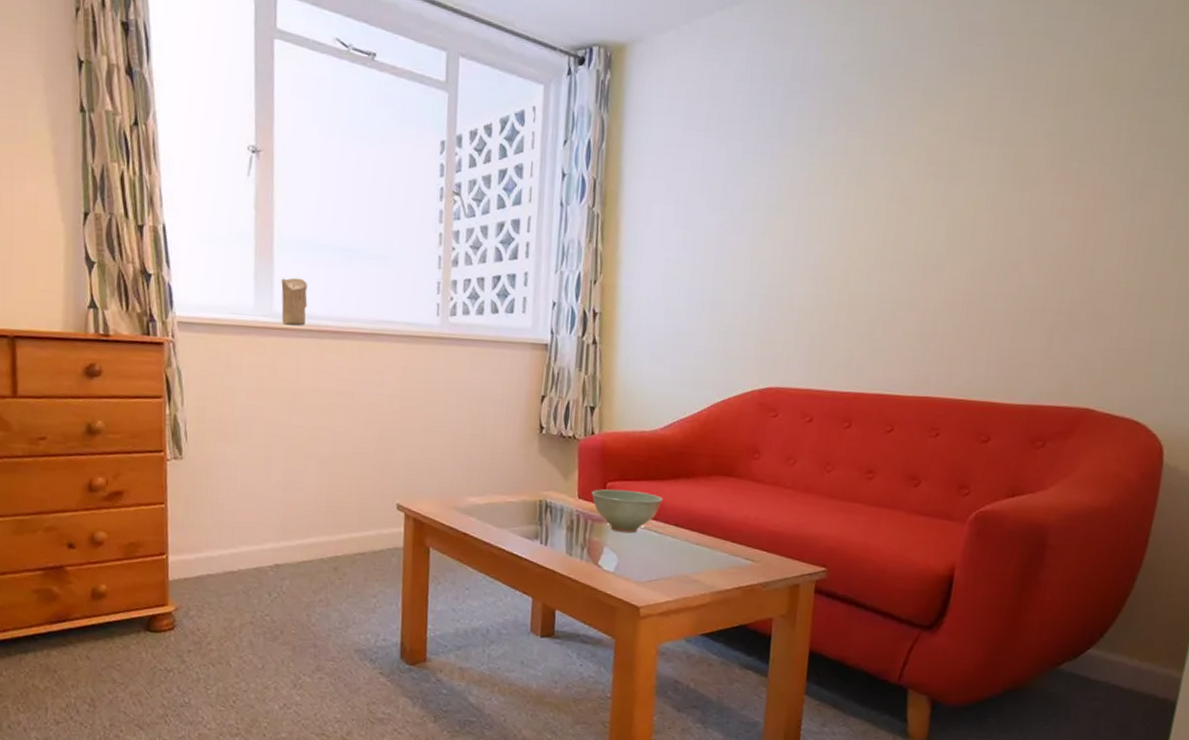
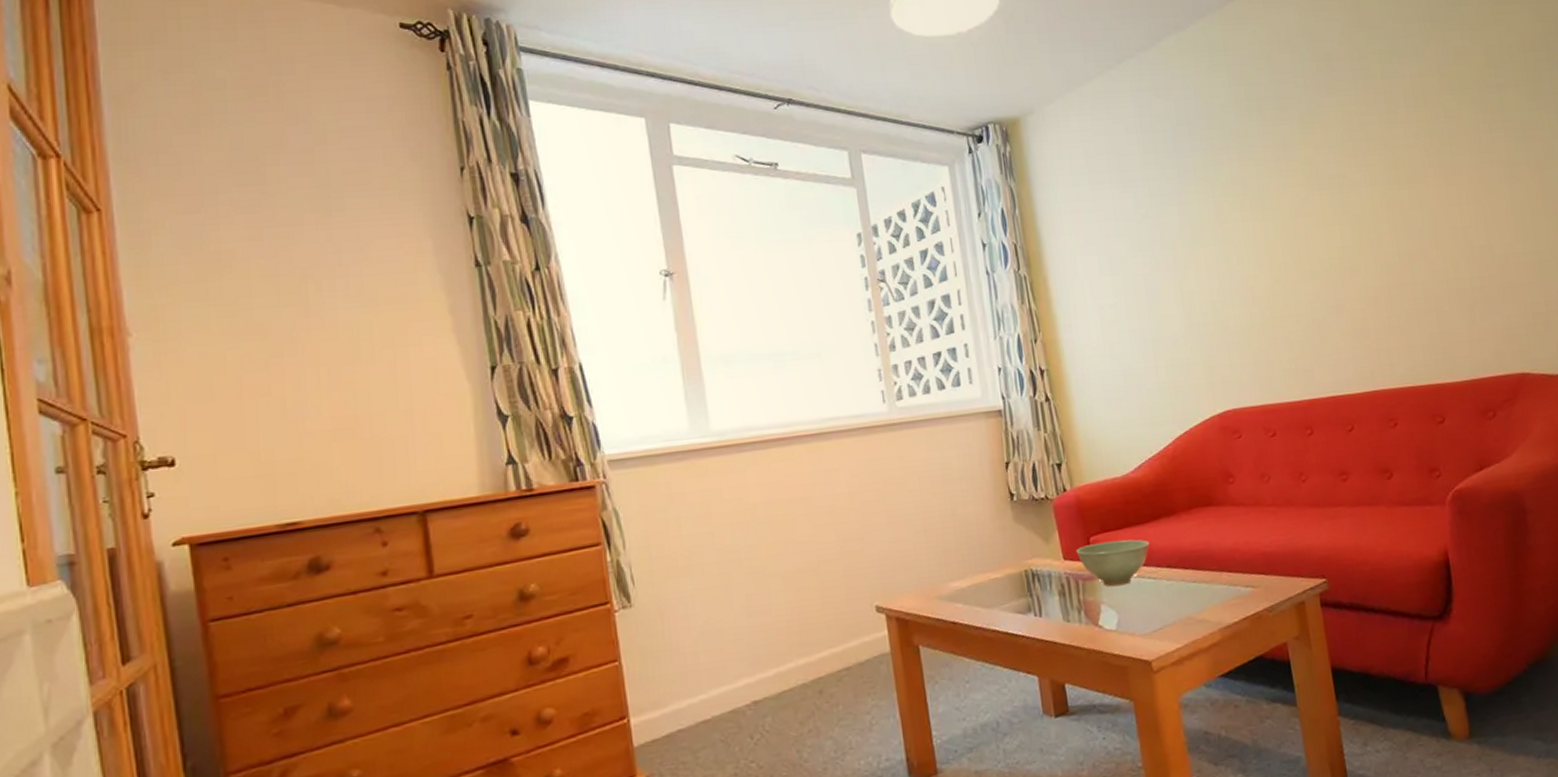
candle: present [281,277,308,326] -> none [714,391,747,442]

